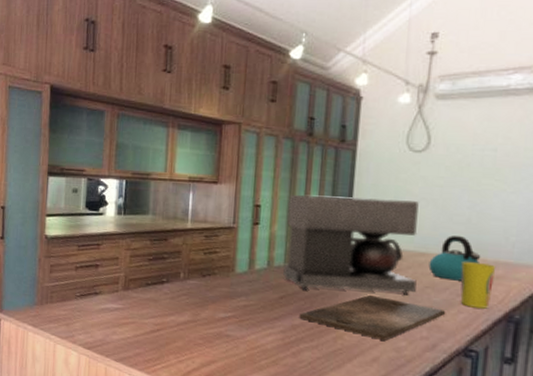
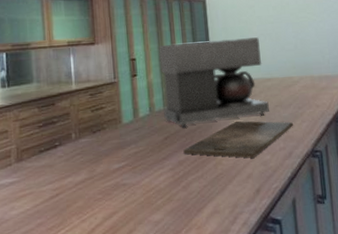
kettle: present [428,236,481,281] -> none [274,60,310,97]
cup: present [460,262,495,309] -> none [297,79,322,116]

